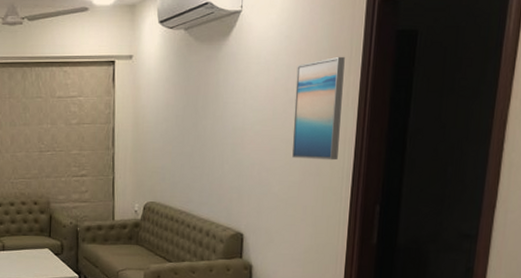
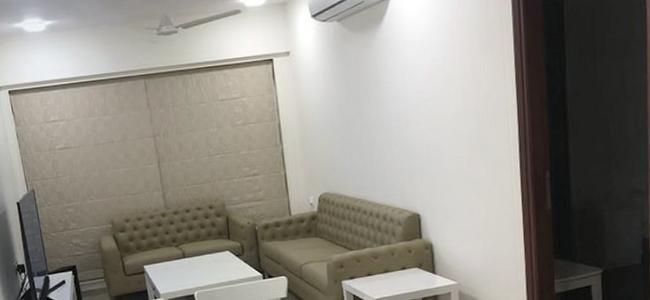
wall art: present [292,56,345,161] -> none [451,30,502,135]

